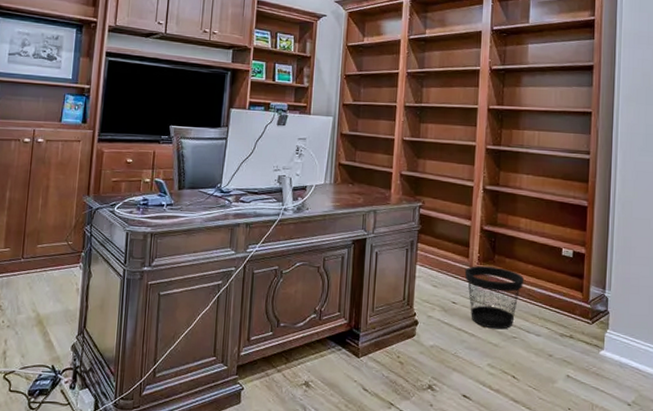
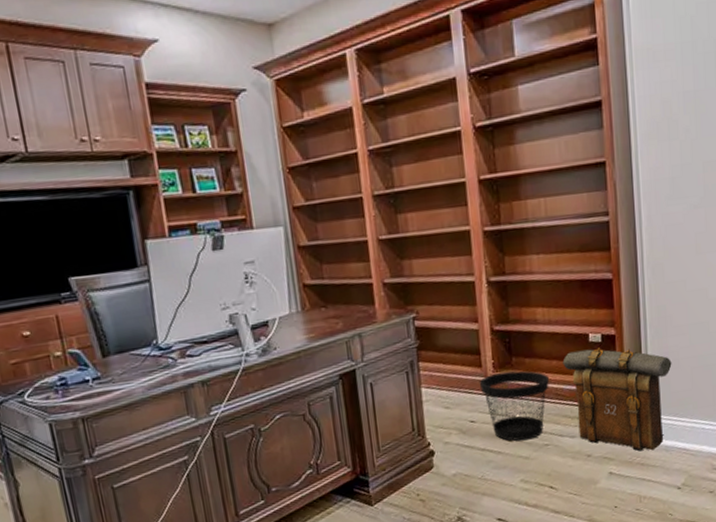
backpack: none [537,260,632,363] -> present [562,348,672,451]

